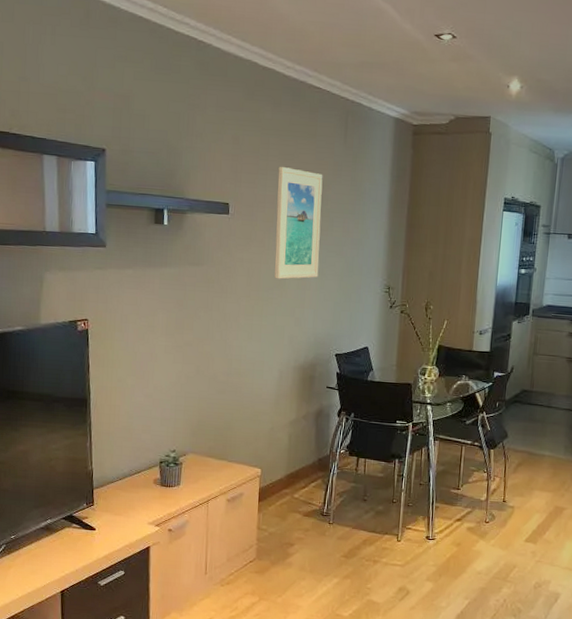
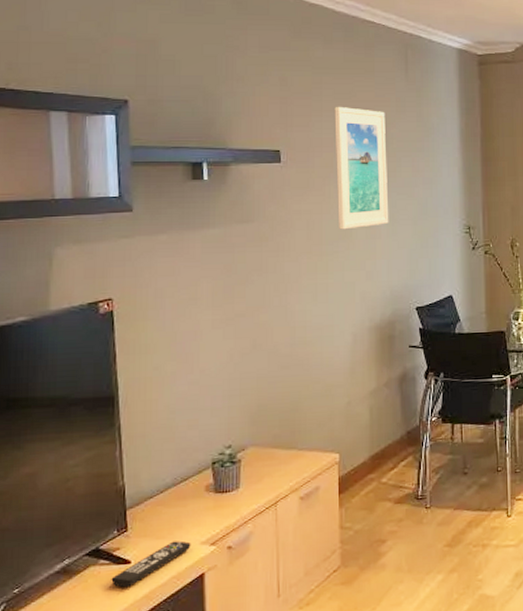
remote control: none [81,518,141,548] -> present [111,540,191,588]

